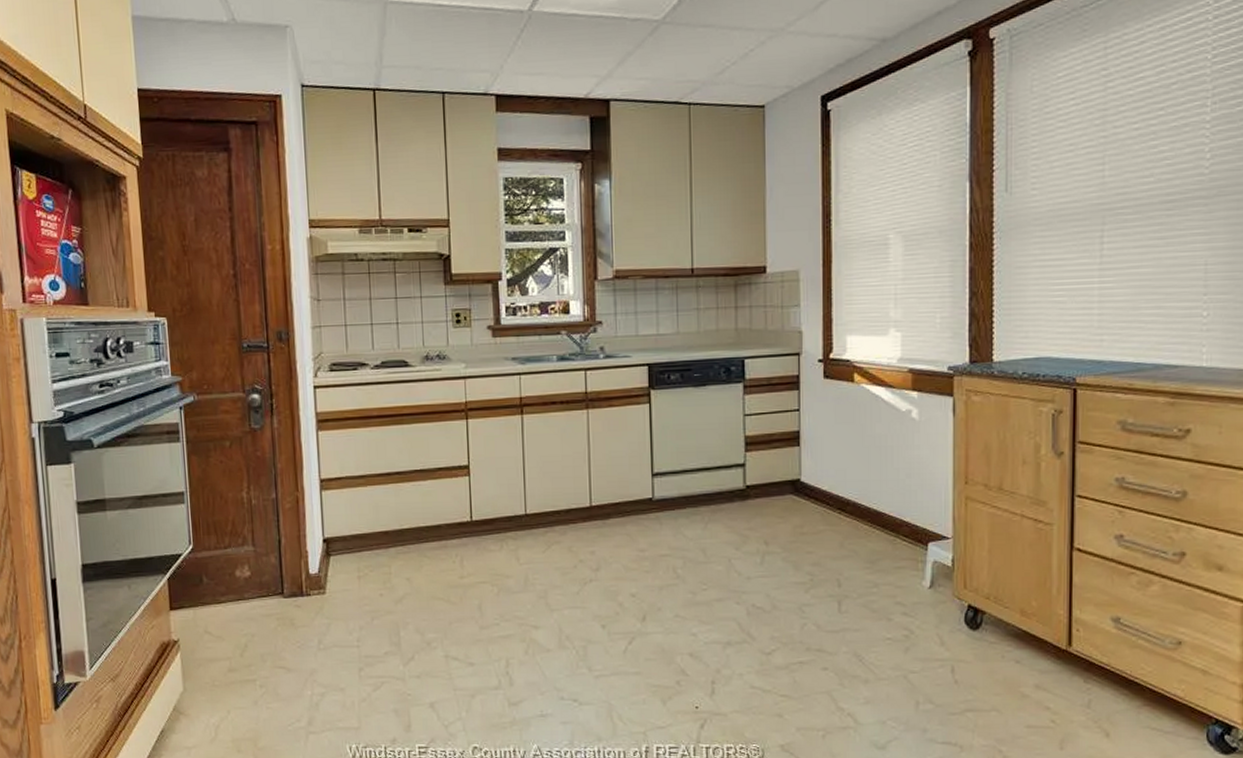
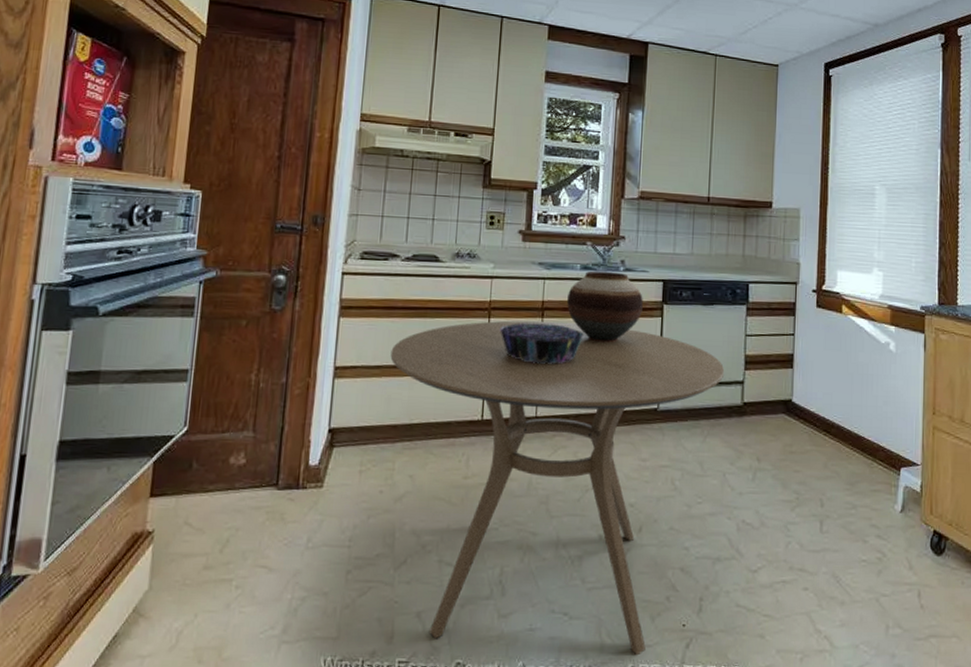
dining table: none [372,417,723,737] -> present [390,320,725,656]
decorative bowl: none [479,420,567,462] -> present [499,323,584,364]
vase: none [546,360,628,435] -> present [567,271,643,343]

